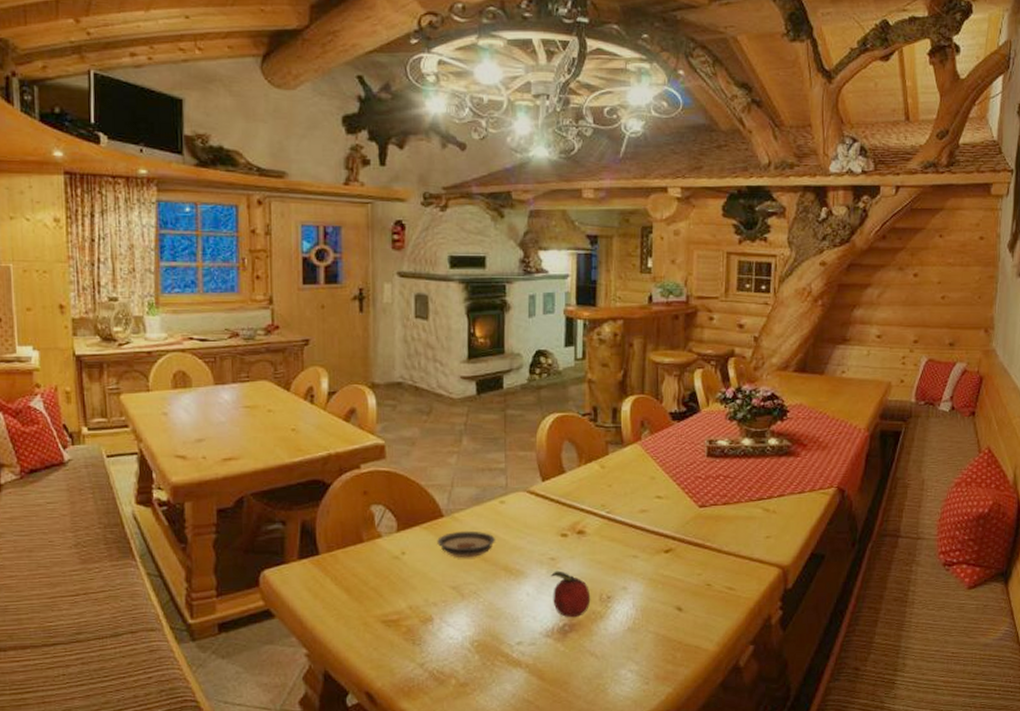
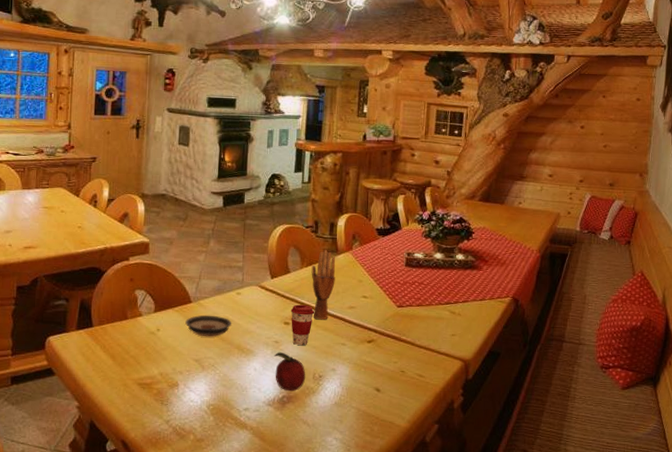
coffee cup: none [568,511,598,562] -> present [290,304,315,346]
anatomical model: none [591,441,622,529] -> present [311,249,336,320]

